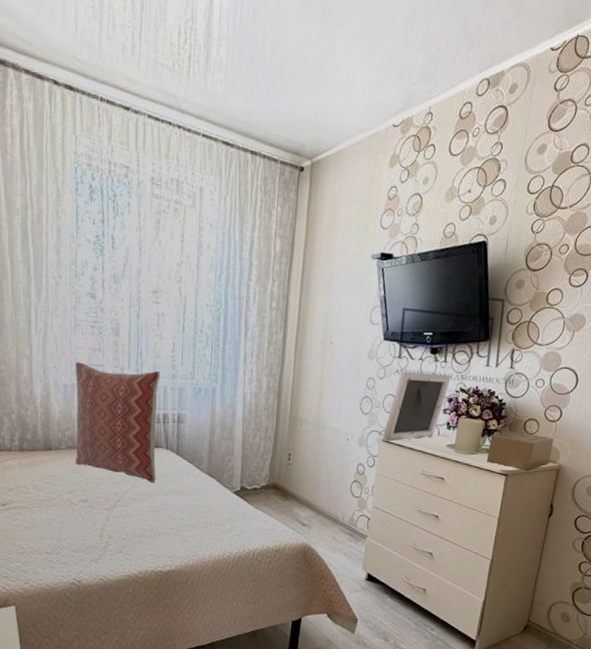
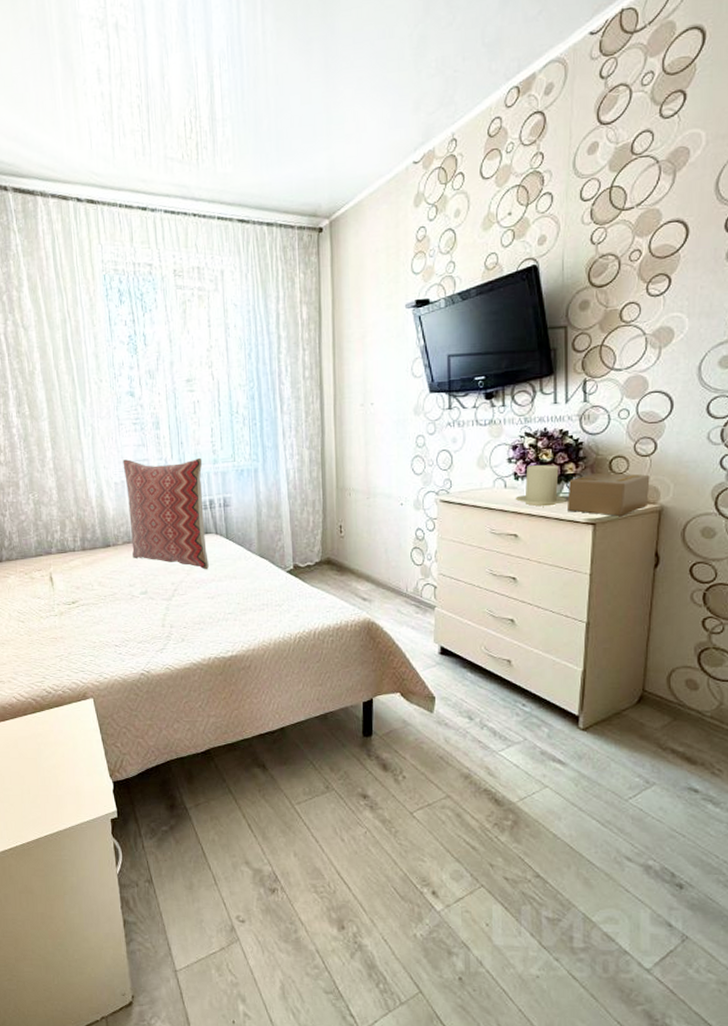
picture frame: present [383,370,451,442] -> none [441,420,512,501]

